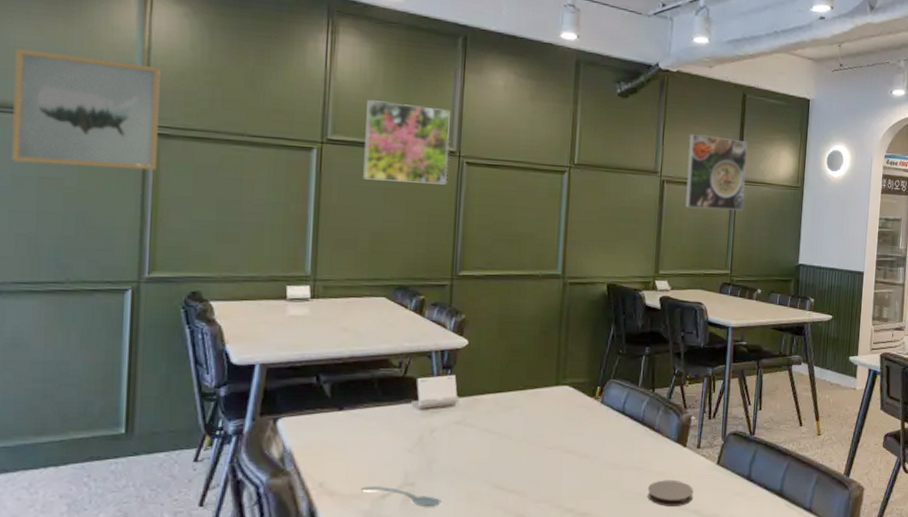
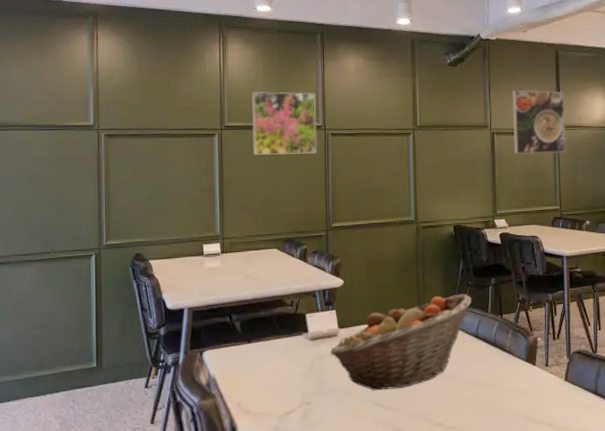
wall art: present [11,49,161,171] -> none [11,83,107,165]
spoon: present [360,486,442,507] -> none [269,405,333,423]
fruit basket: none [444,363,620,471] -> present [330,294,471,391]
coaster: present [648,480,694,506] -> none [505,395,547,420]

